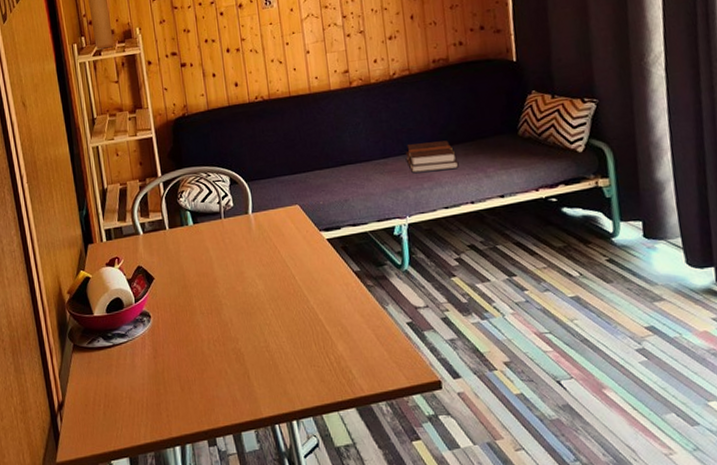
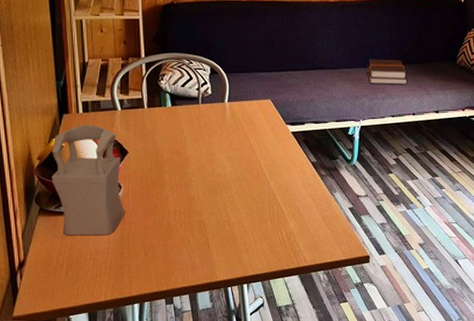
bag: none [80,252,157,373] -> present [51,125,125,236]

